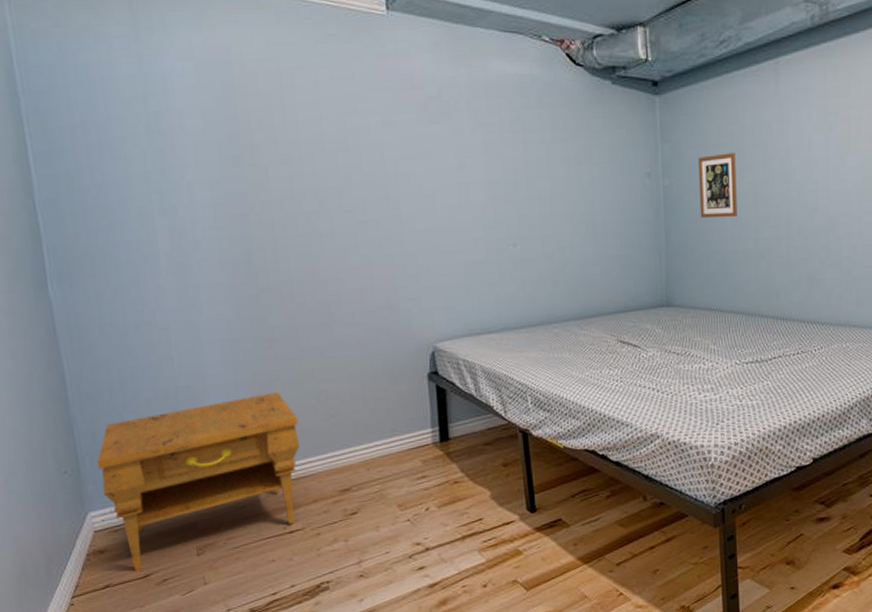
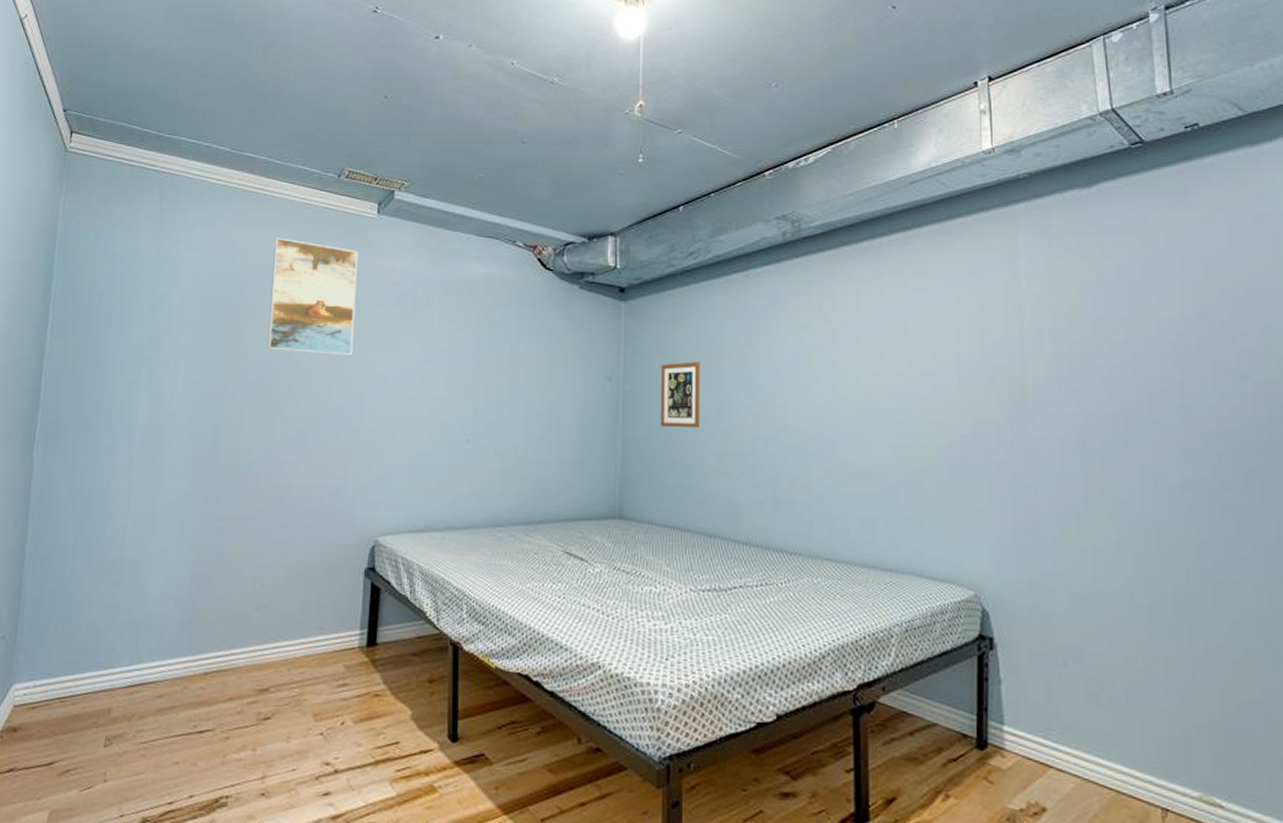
nightstand: present [96,392,300,572] -> none [31,574,230,757]
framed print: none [275,41,383,168] -> present [267,237,359,356]

